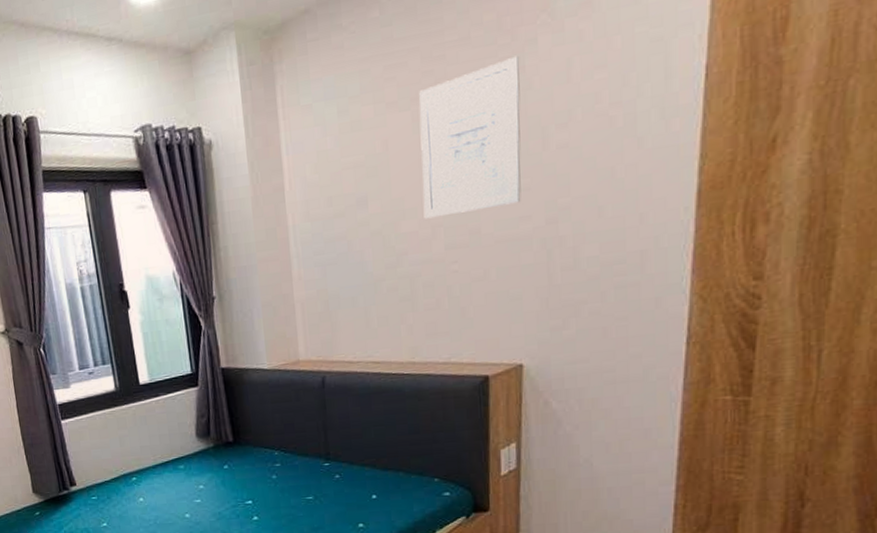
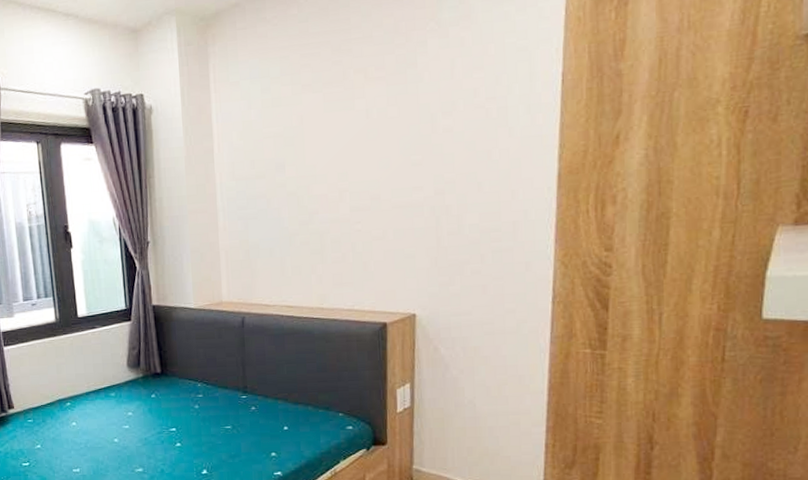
wall art: present [419,55,521,219] -> none [329,54,414,184]

